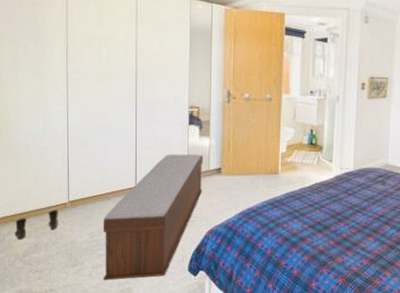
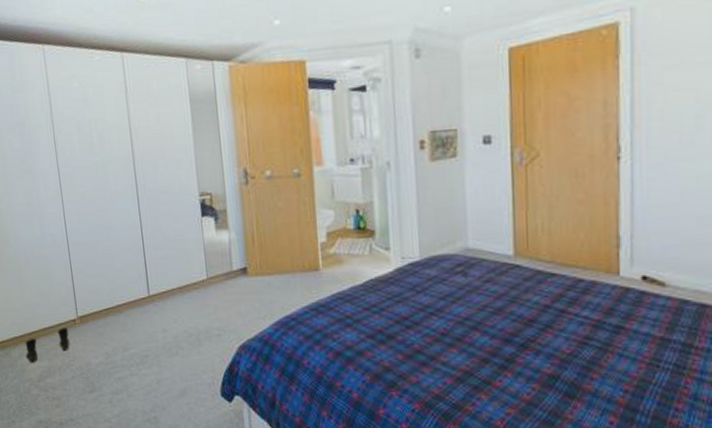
bench: present [103,154,204,281] -> none [117,252,228,408]

